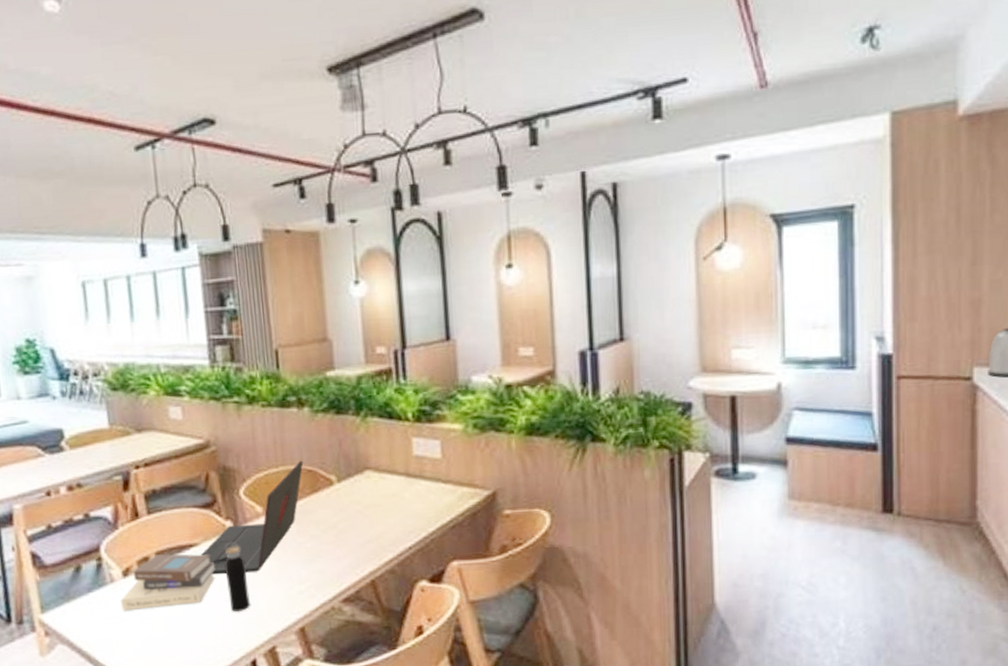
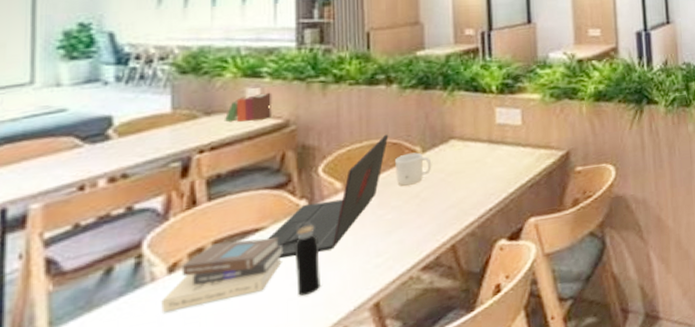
books: none [153,412,193,440] -> present [225,92,271,123]
mug: none [311,481,348,515] -> present [395,152,432,186]

